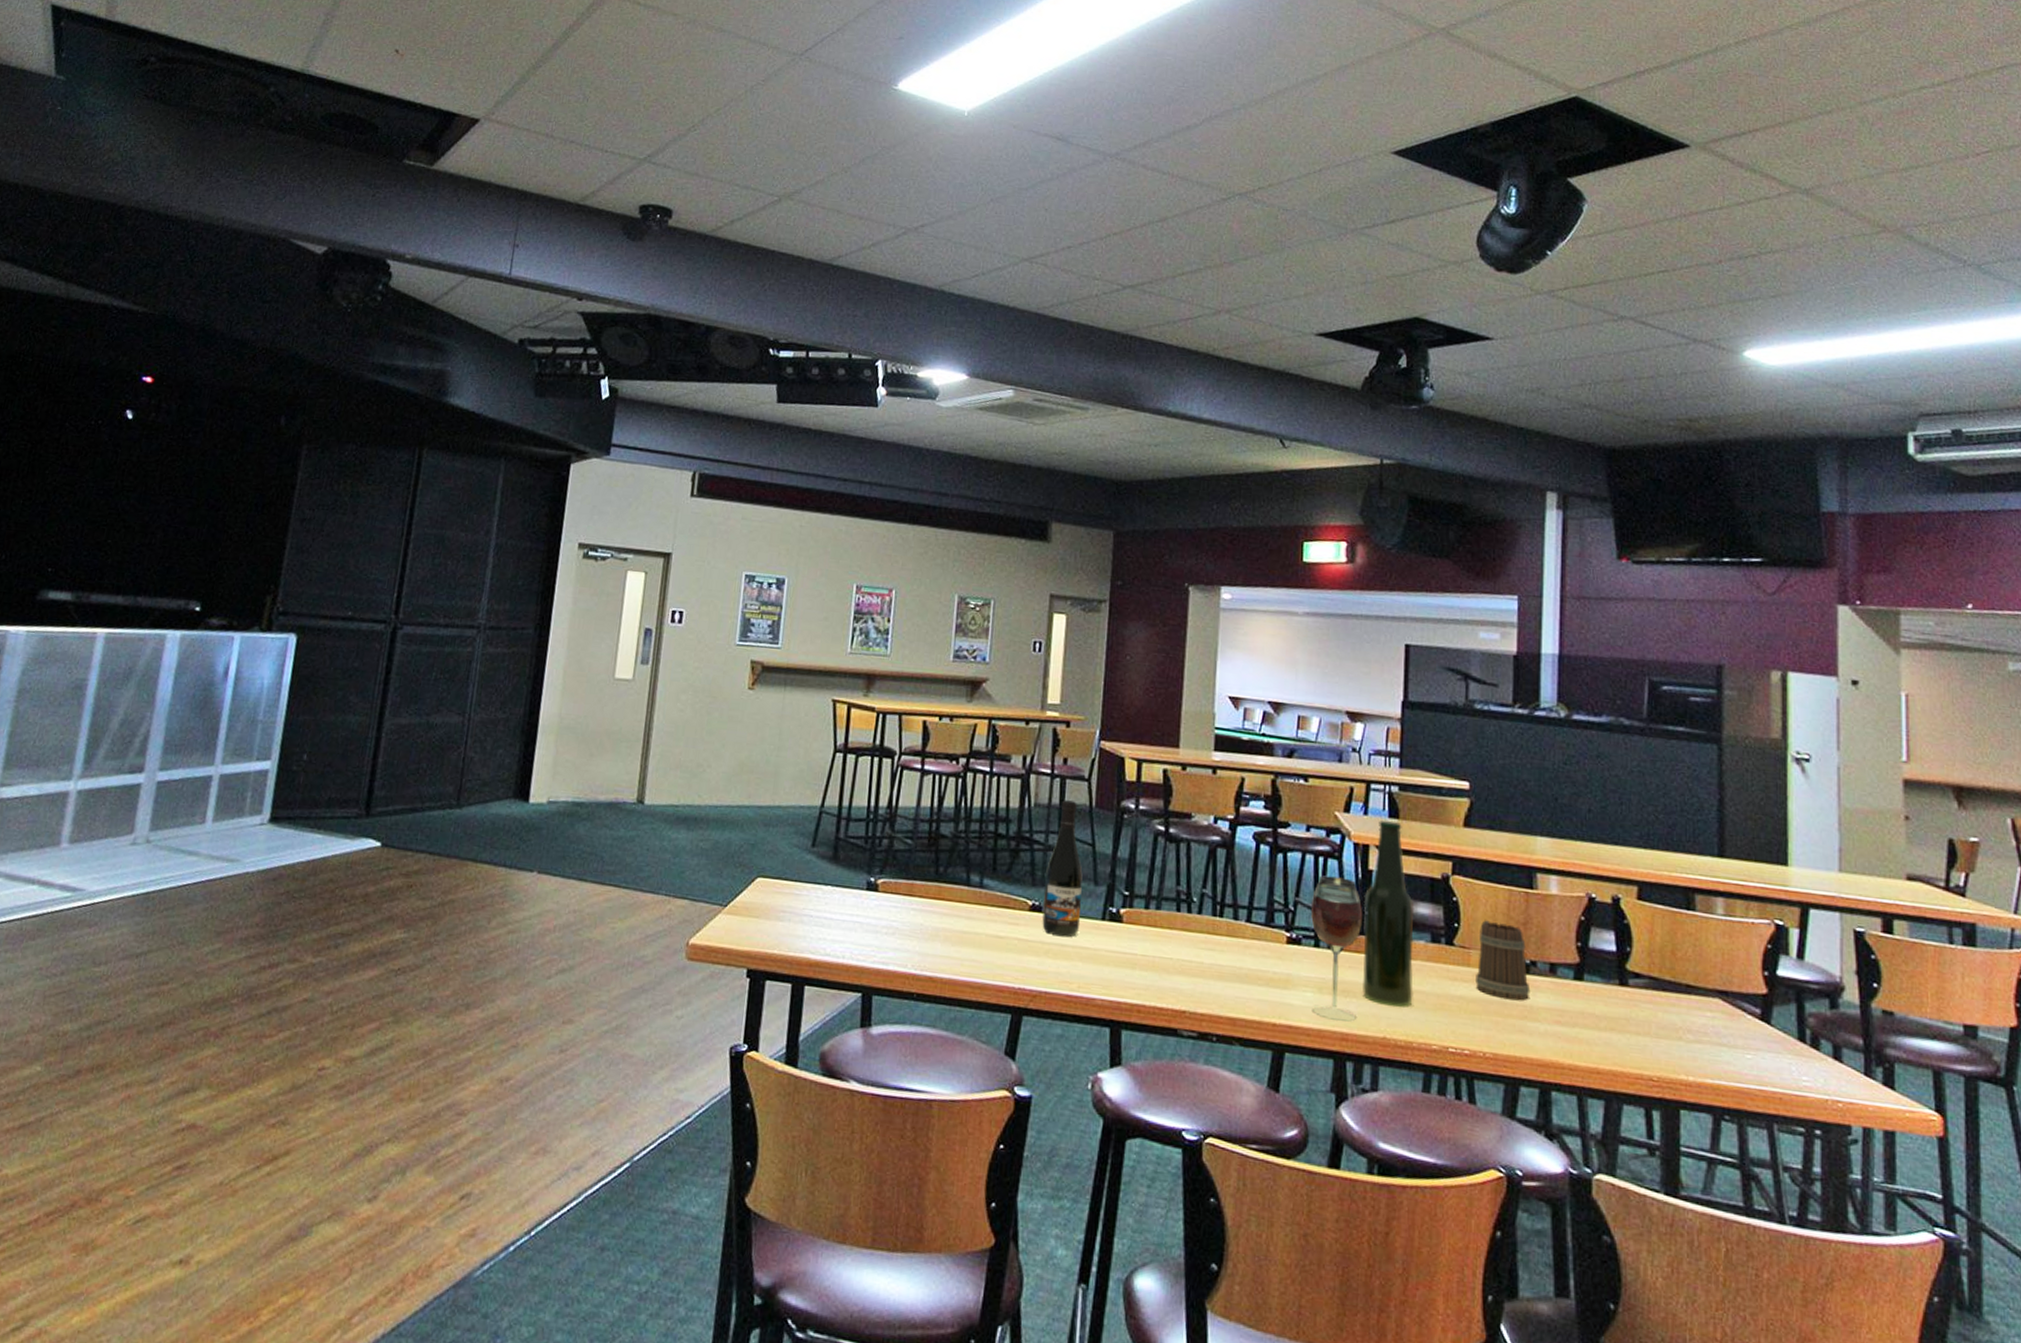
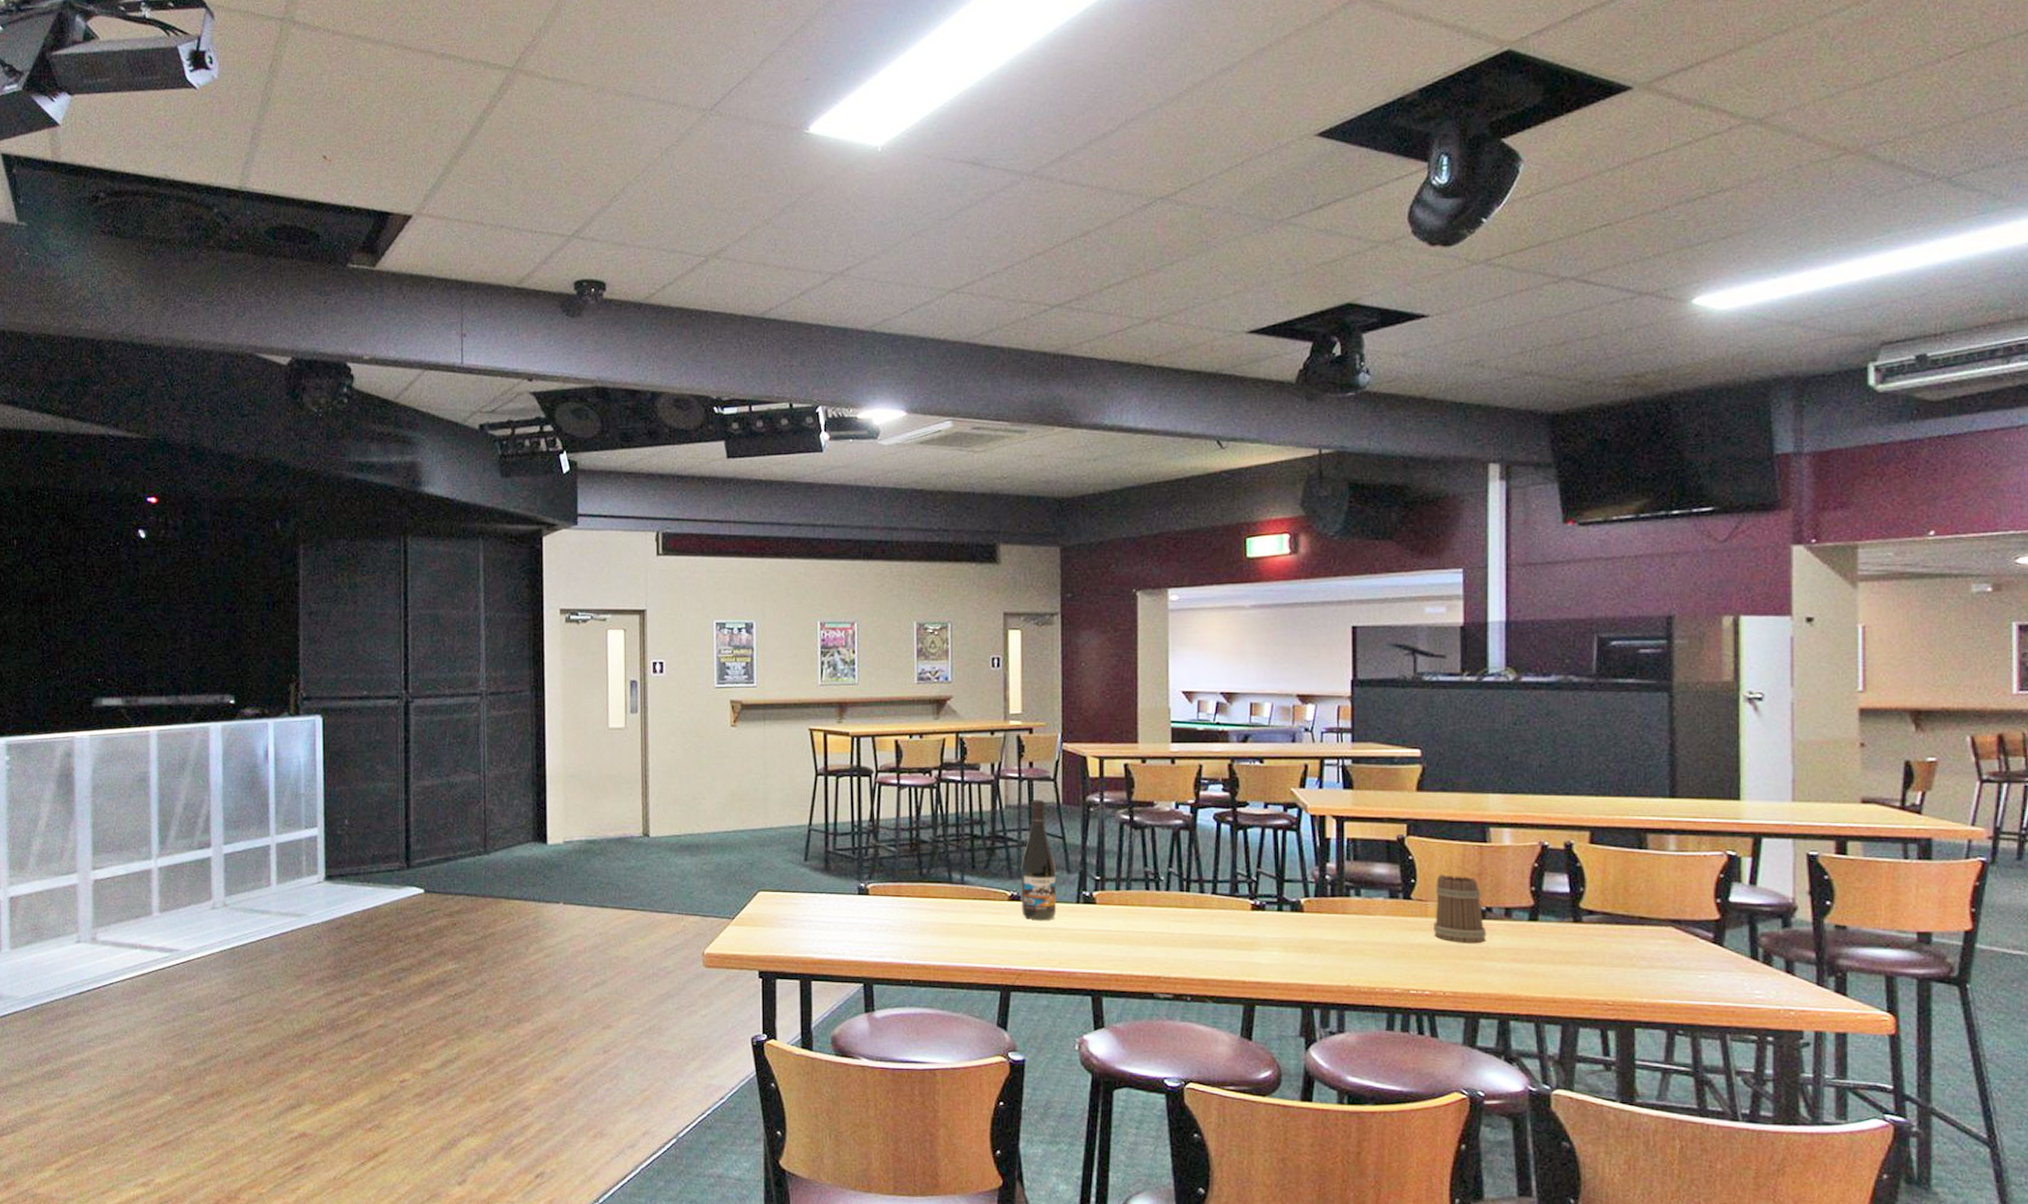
wineglass: present [1310,875,1363,1023] -> none [1272,847,1323,975]
beer bottle: present [1361,821,1415,1008] -> none [1322,791,1374,959]

